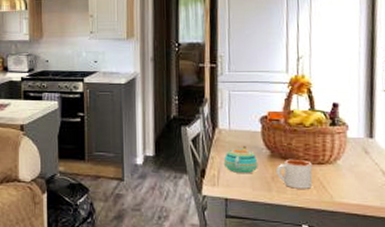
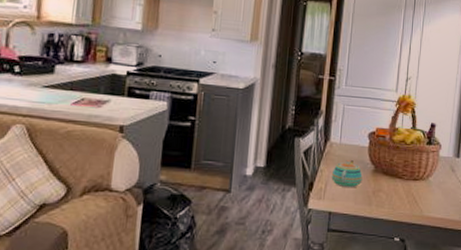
mug: present [276,159,313,189] -> none [378,174,408,203]

